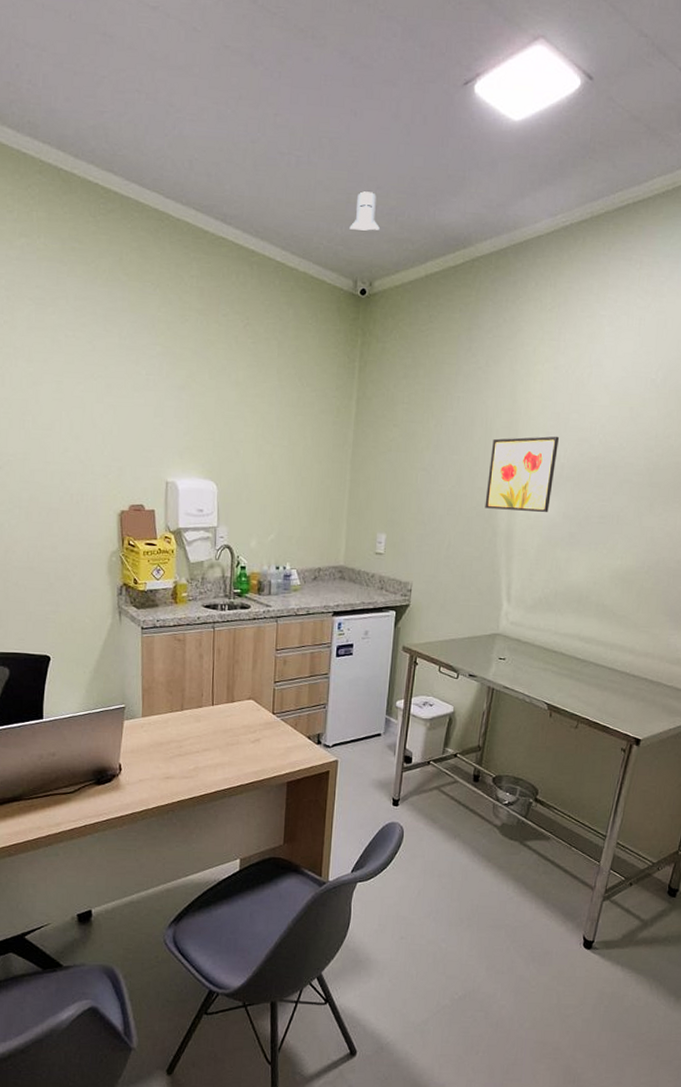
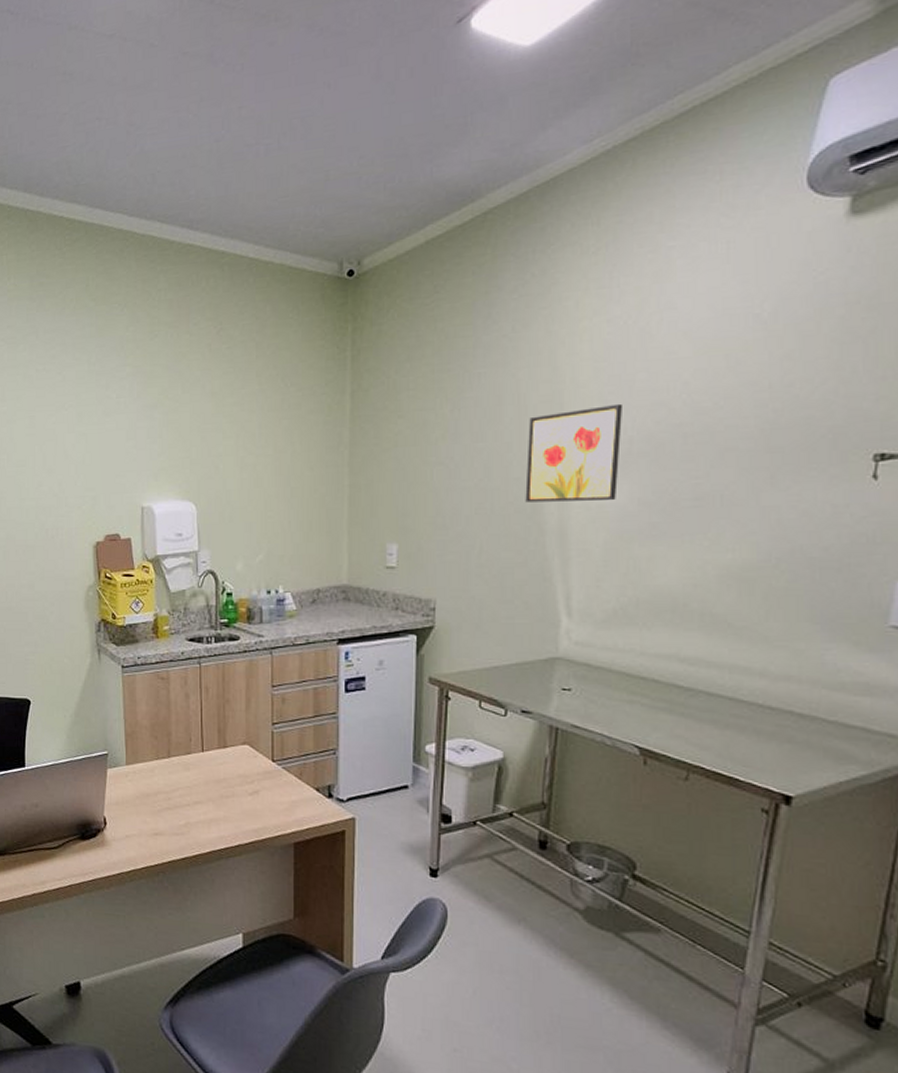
knight helmet: present [349,191,380,231] -> none [330,163,366,209]

